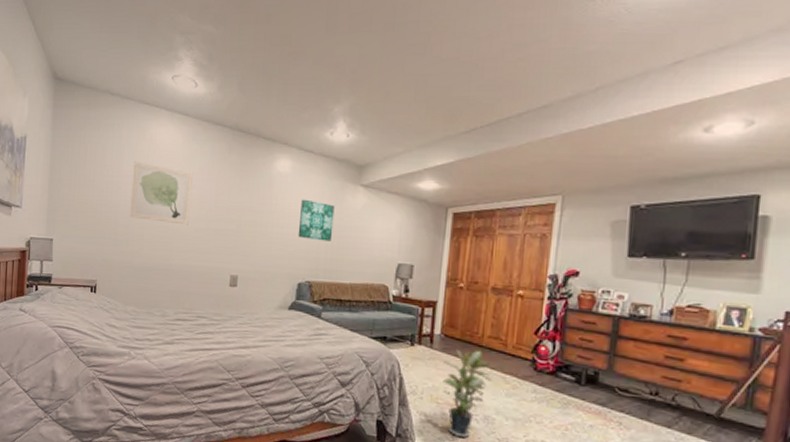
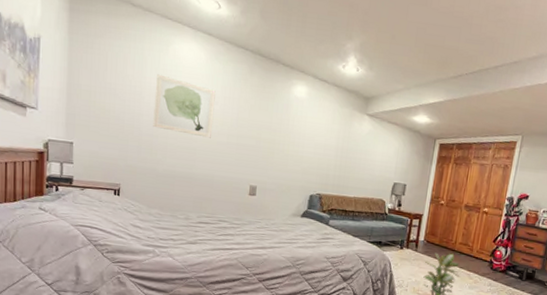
wall art: present [298,199,335,241] -> none [311,122,344,161]

